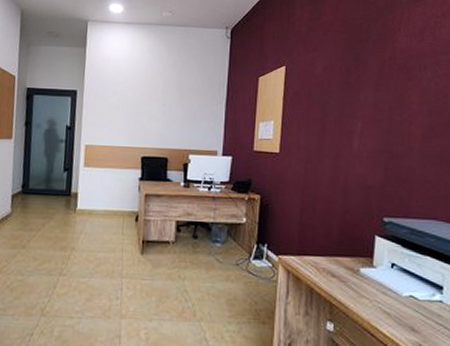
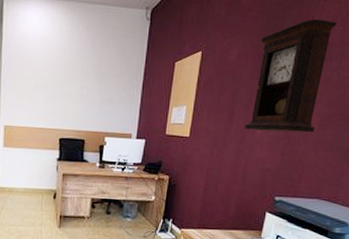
pendulum clock: none [338,30,426,146] -> present [244,18,337,133]

